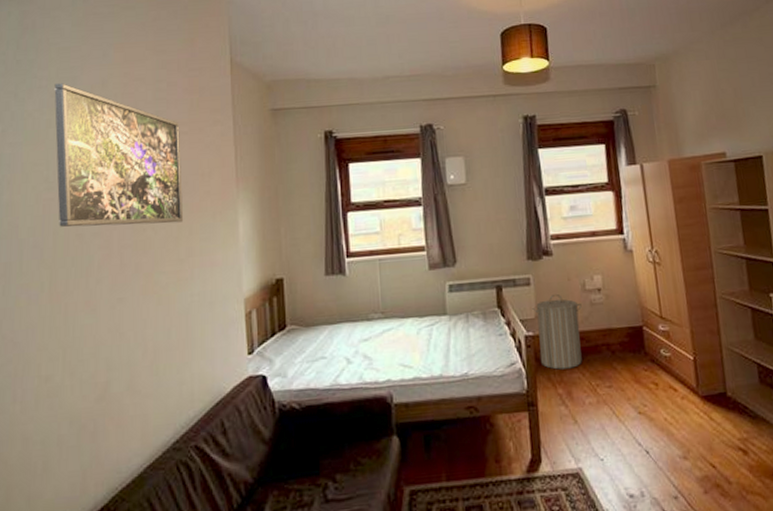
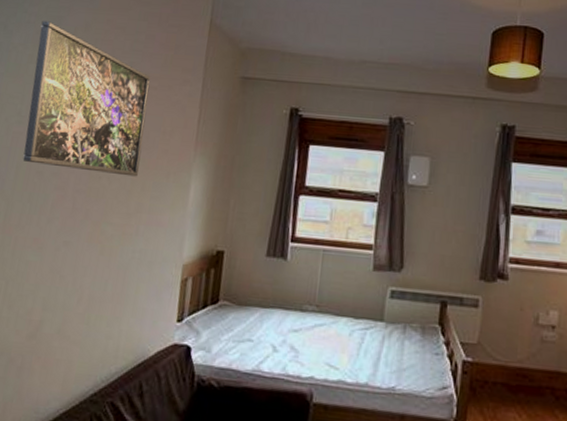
laundry hamper: present [532,293,582,370] -> none [475,321,531,406]

